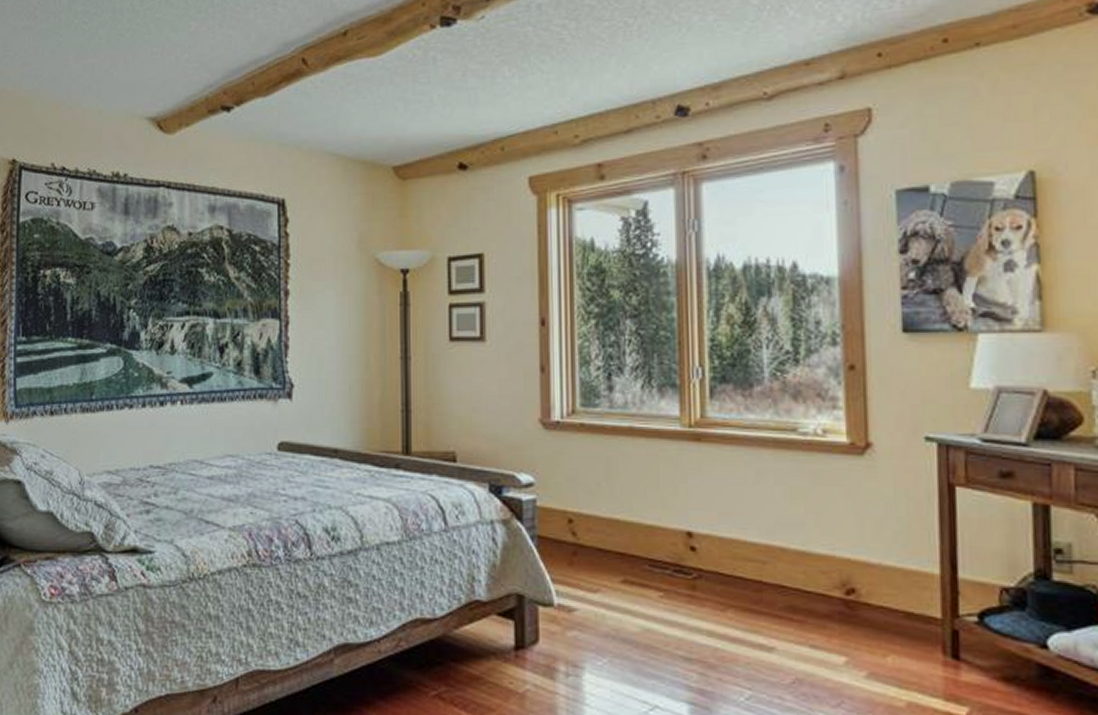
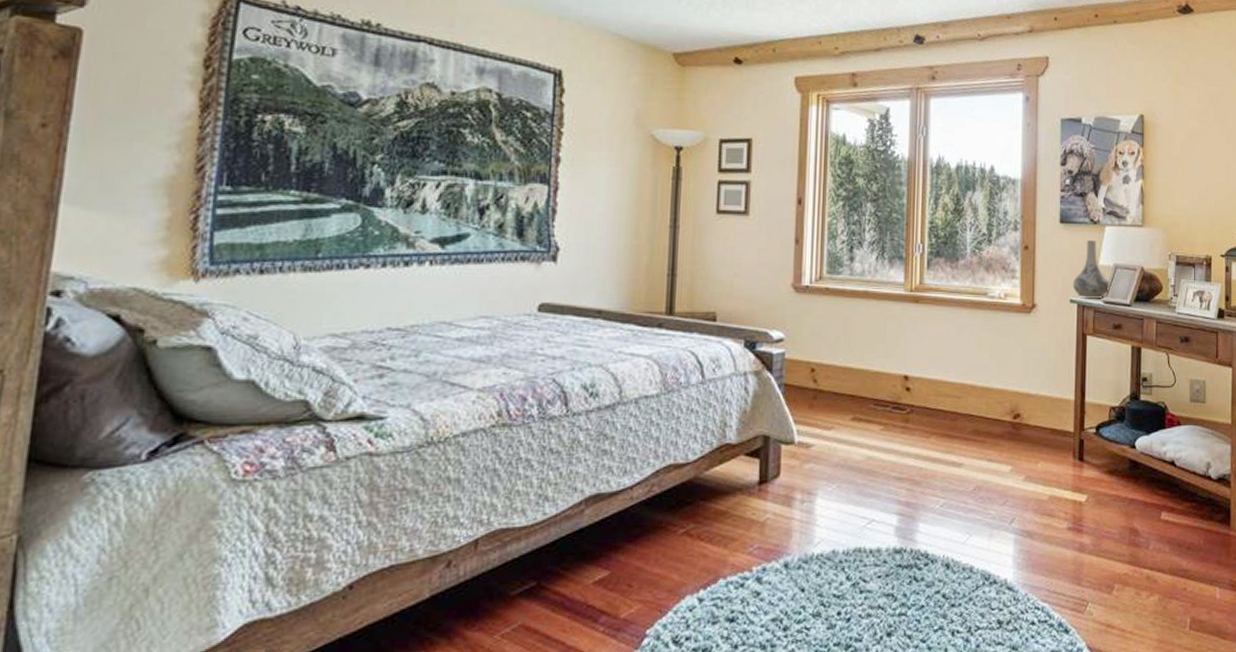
decorative vase: none [927,355,990,434] -> present [1072,240,1110,298]

